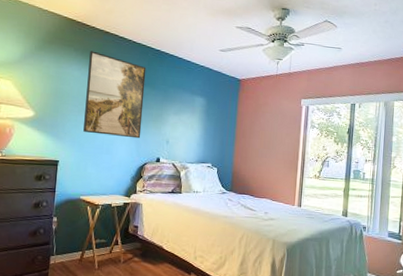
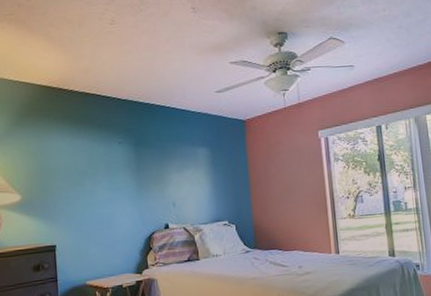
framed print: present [83,51,146,139] -> none [72,117,143,209]

